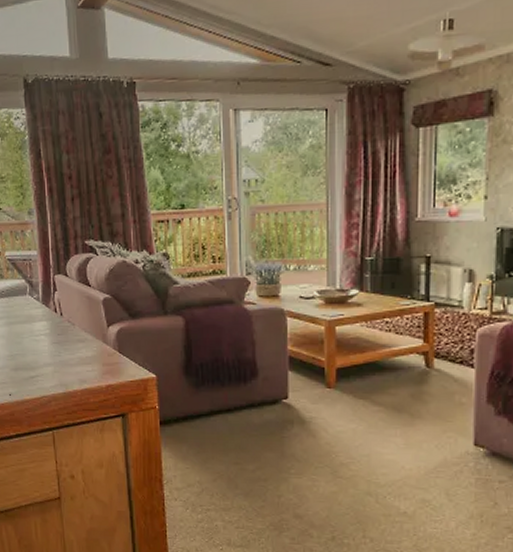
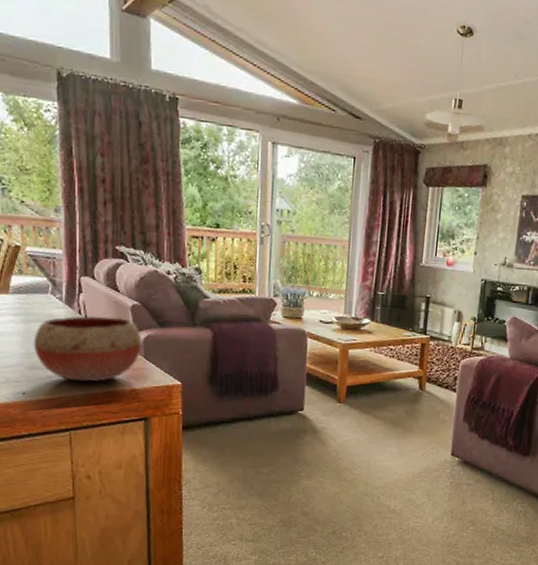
bowl: none [16,312,115,380] -> present [33,315,142,383]

